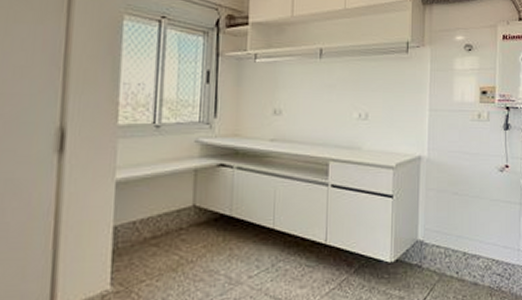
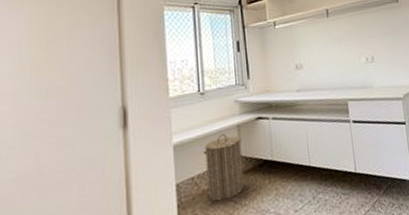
laundry hamper: none [149,177,197,253] -> present [204,134,245,202]

